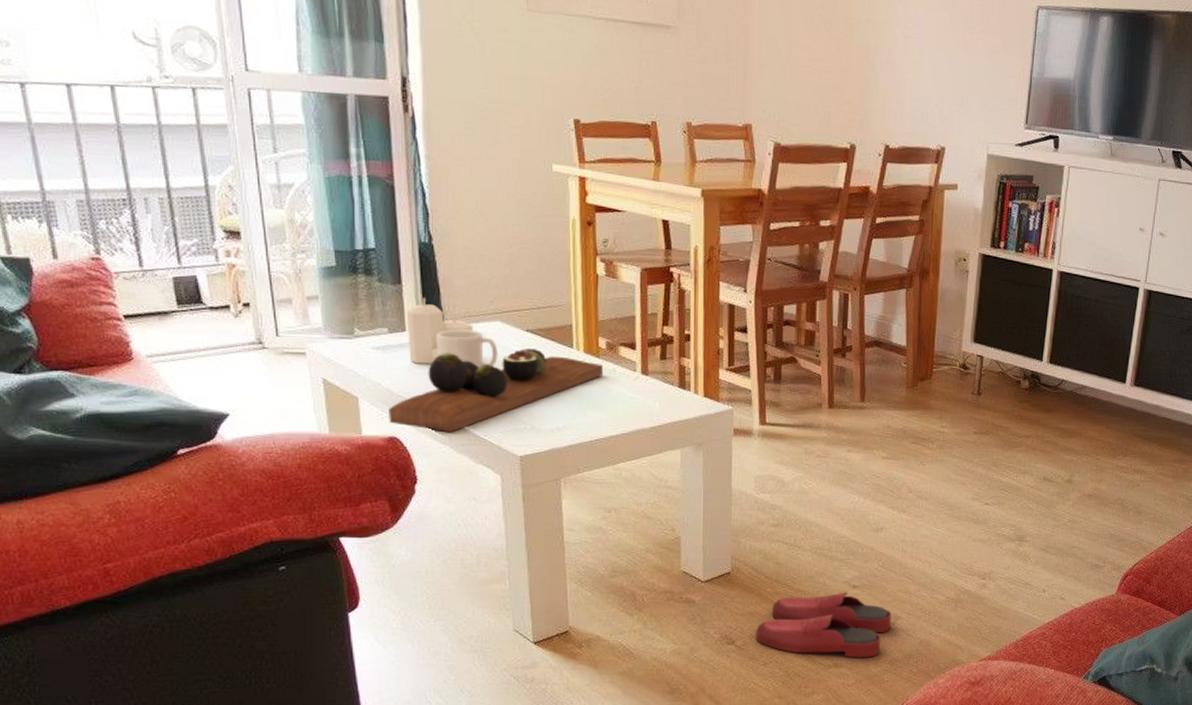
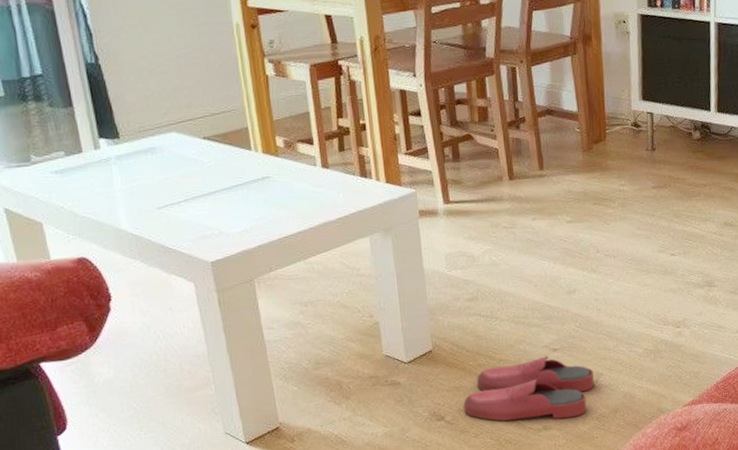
decorative tray: present [389,348,604,433] -> none [74,155,285,247]
candle: present [407,297,474,364] -> none [81,117,151,183]
mug: present [436,329,498,367] -> none [113,143,178,179]

